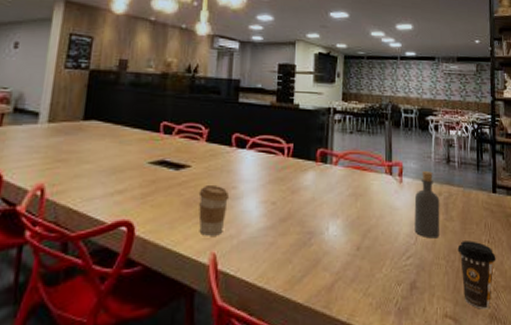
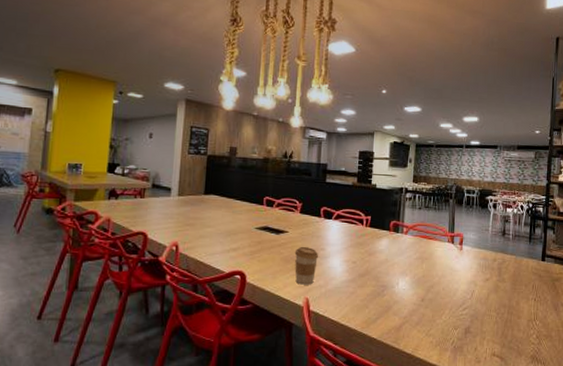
bottle: present [414,171,440,239] -> none [471,241,494,295]
coffee cup: present [457,241,496,309] -> none [507,298,541,352]

